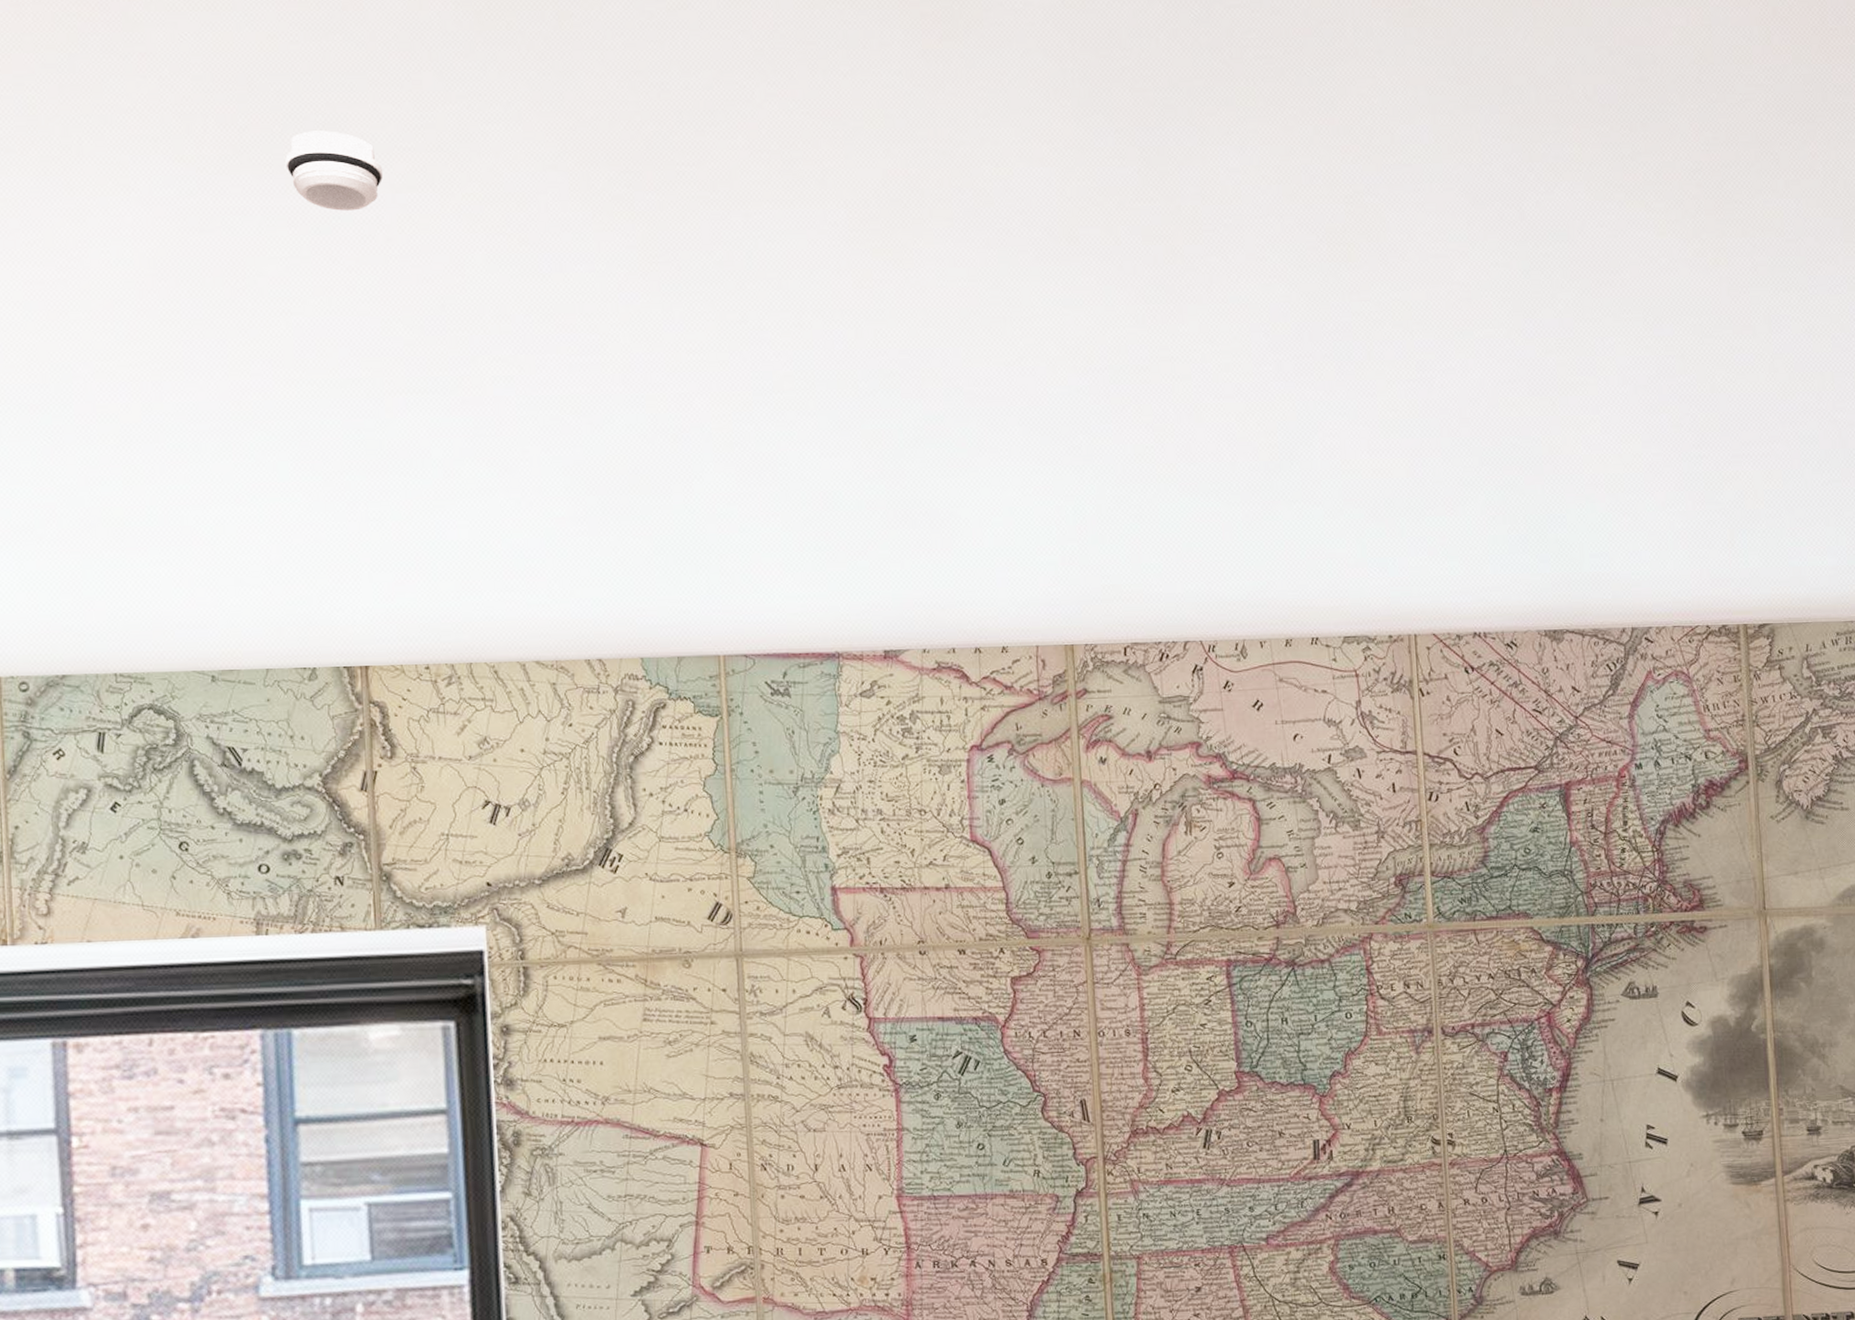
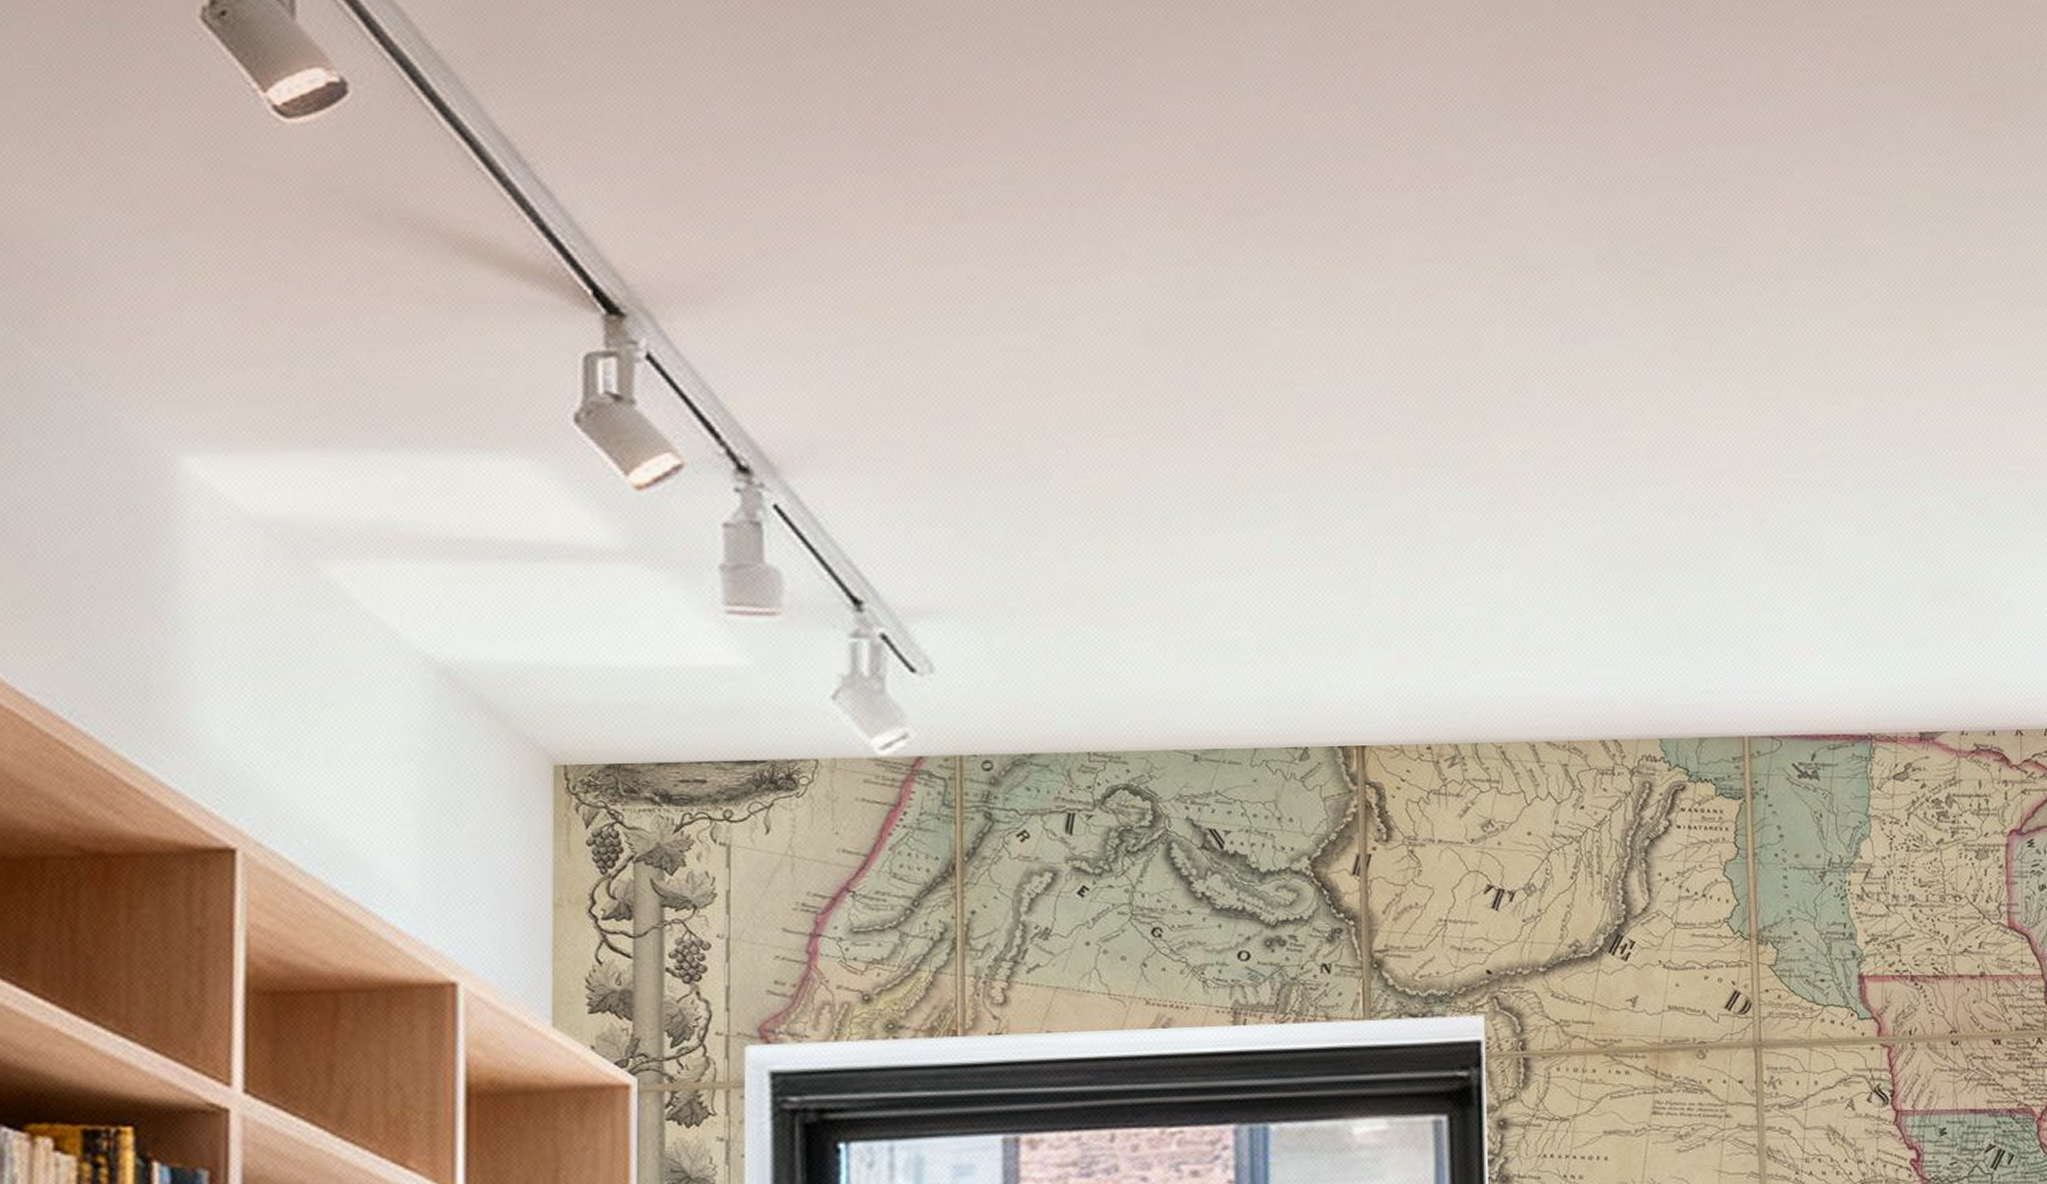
smoke detector: present [285,131,383,211] -> none [1293,200,1397,281]

